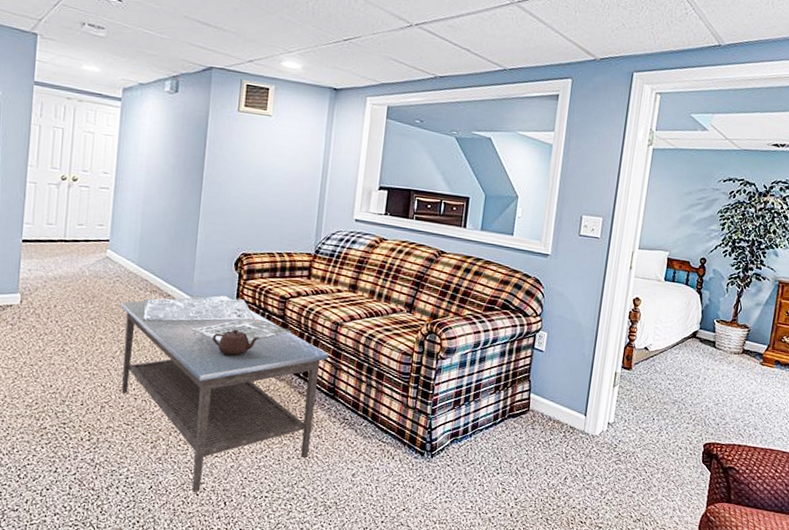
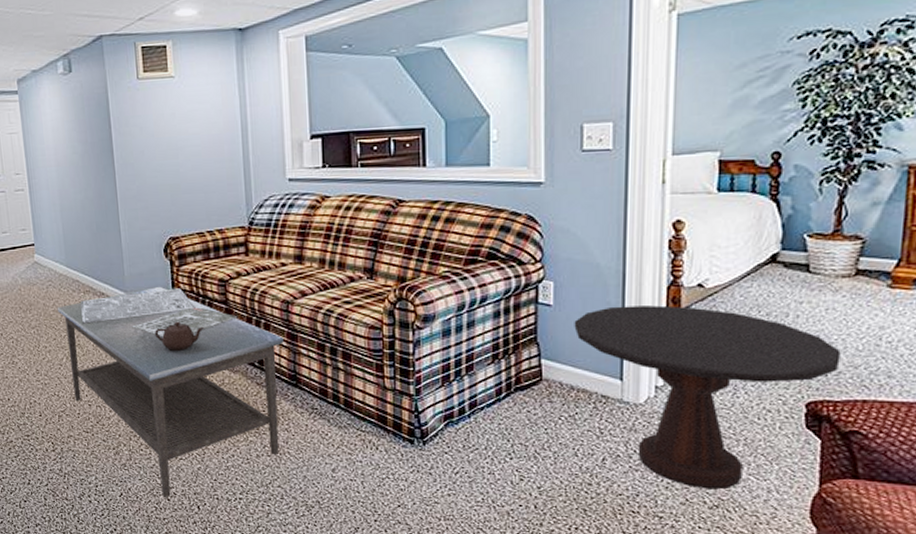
side table: none [557,357,729,507] -> present [574,305,841,490]

